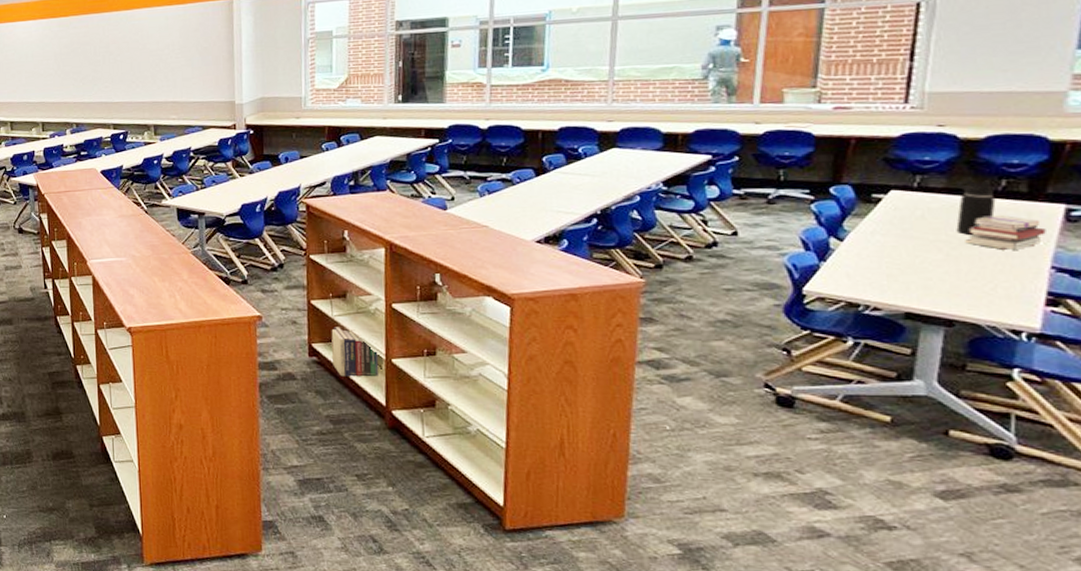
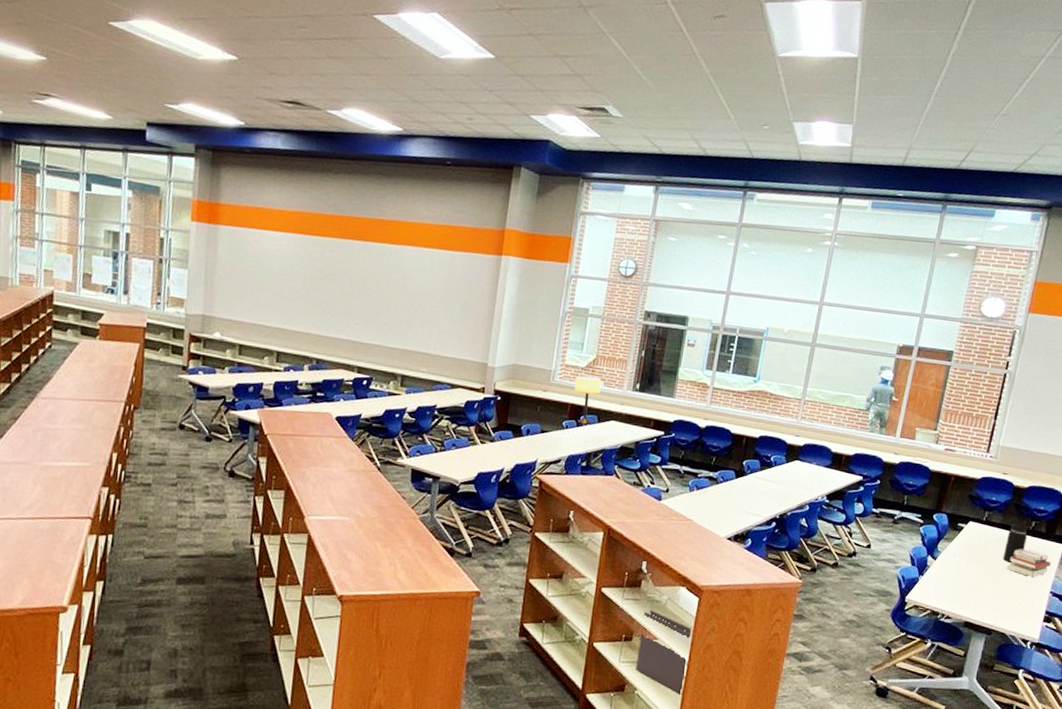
table lamp: none [328,96,359,144] -> present [574,375,602,425]
books: present [331,327,383,377] -> none [540,607,586,660]
binder: none [444,322,507,409] -> present [636,609,692,694]

